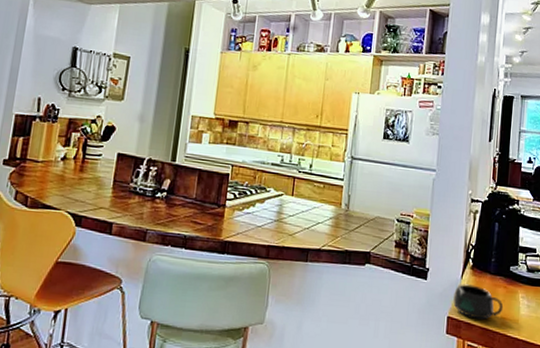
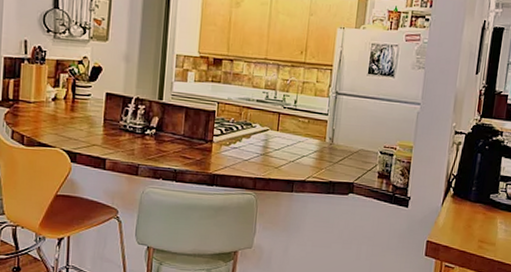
mug: present [453,284,504,320] -> none [433,211,482,243]

